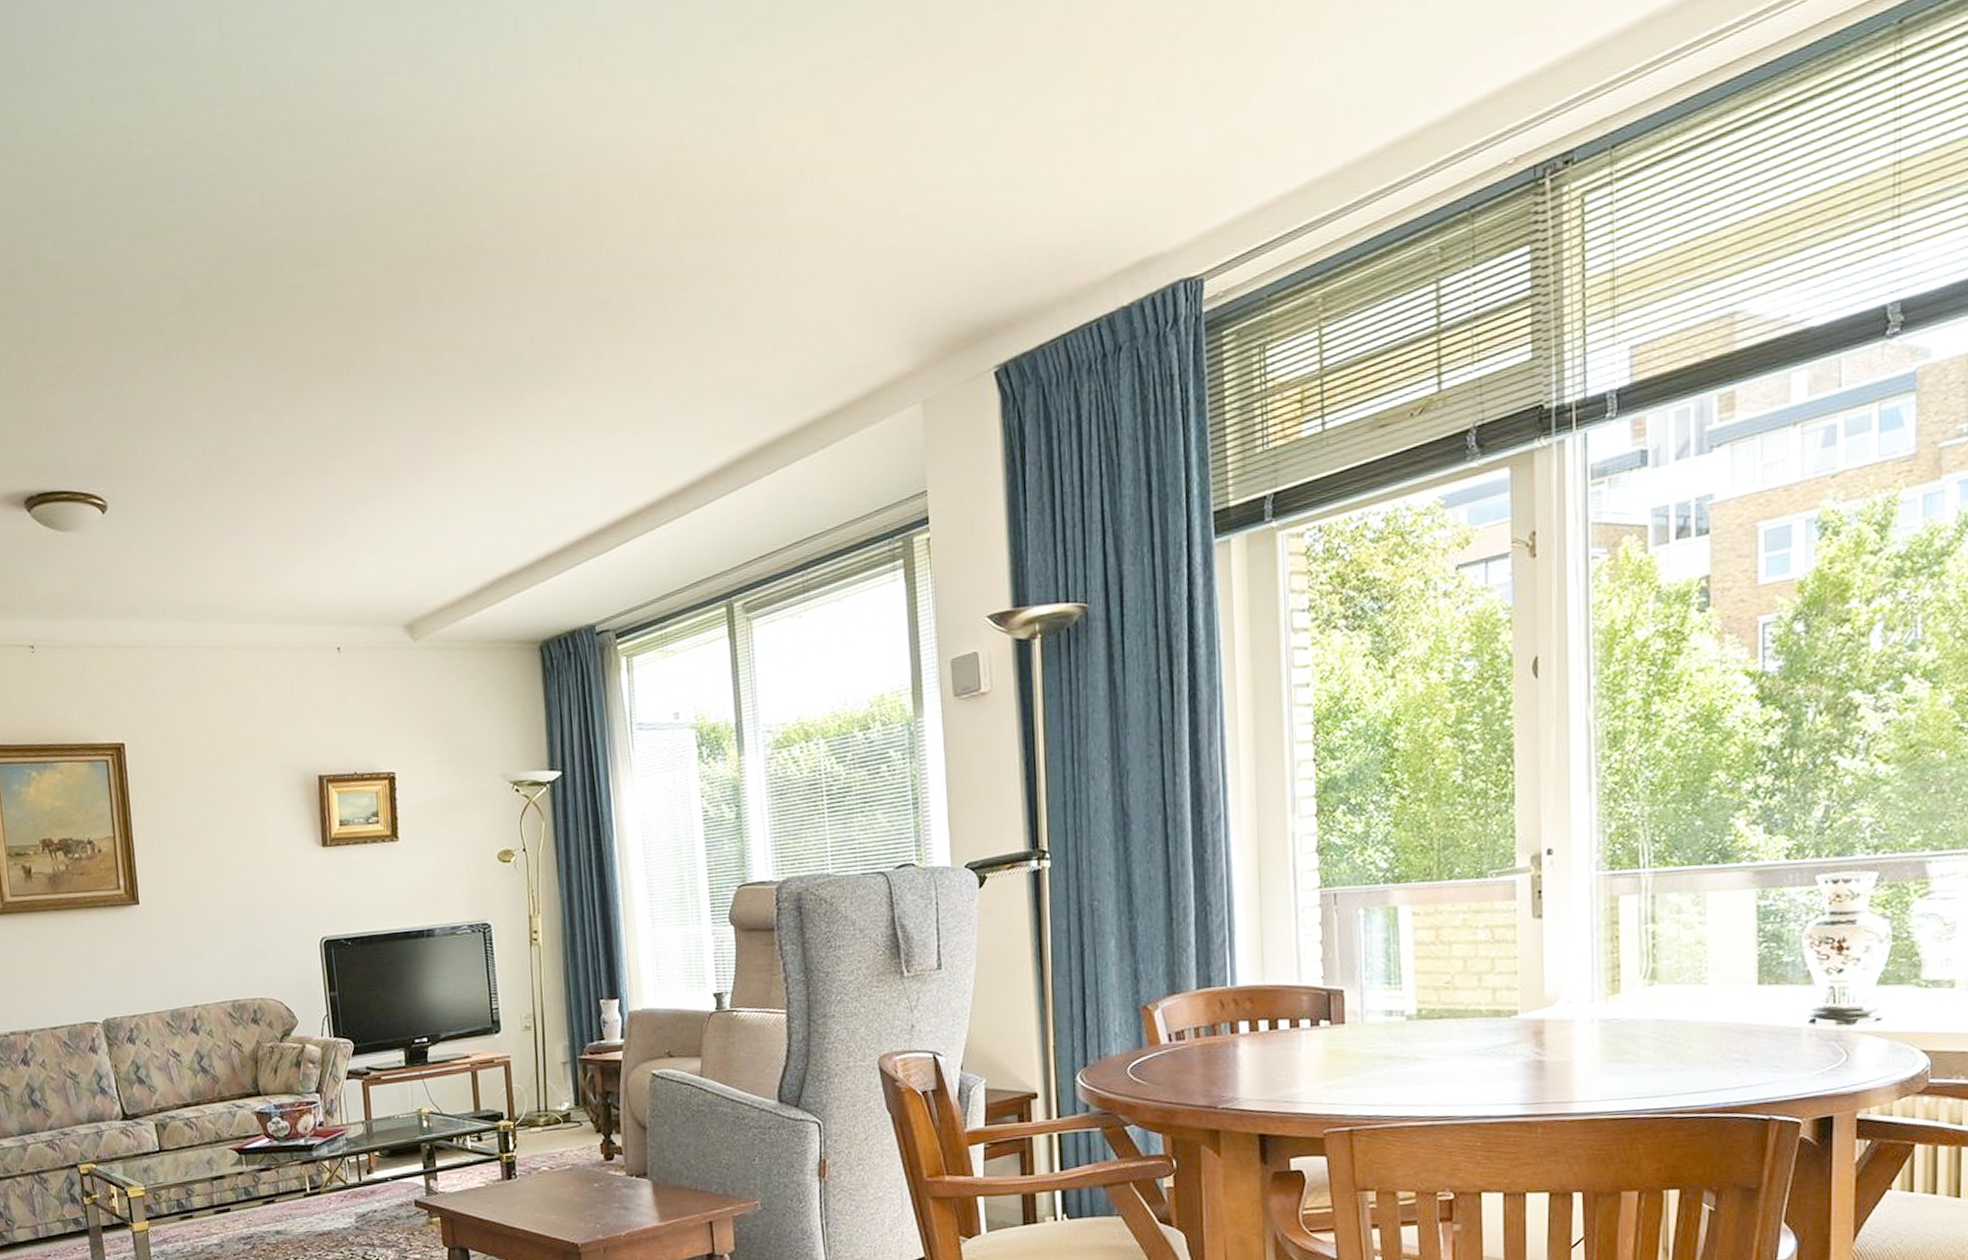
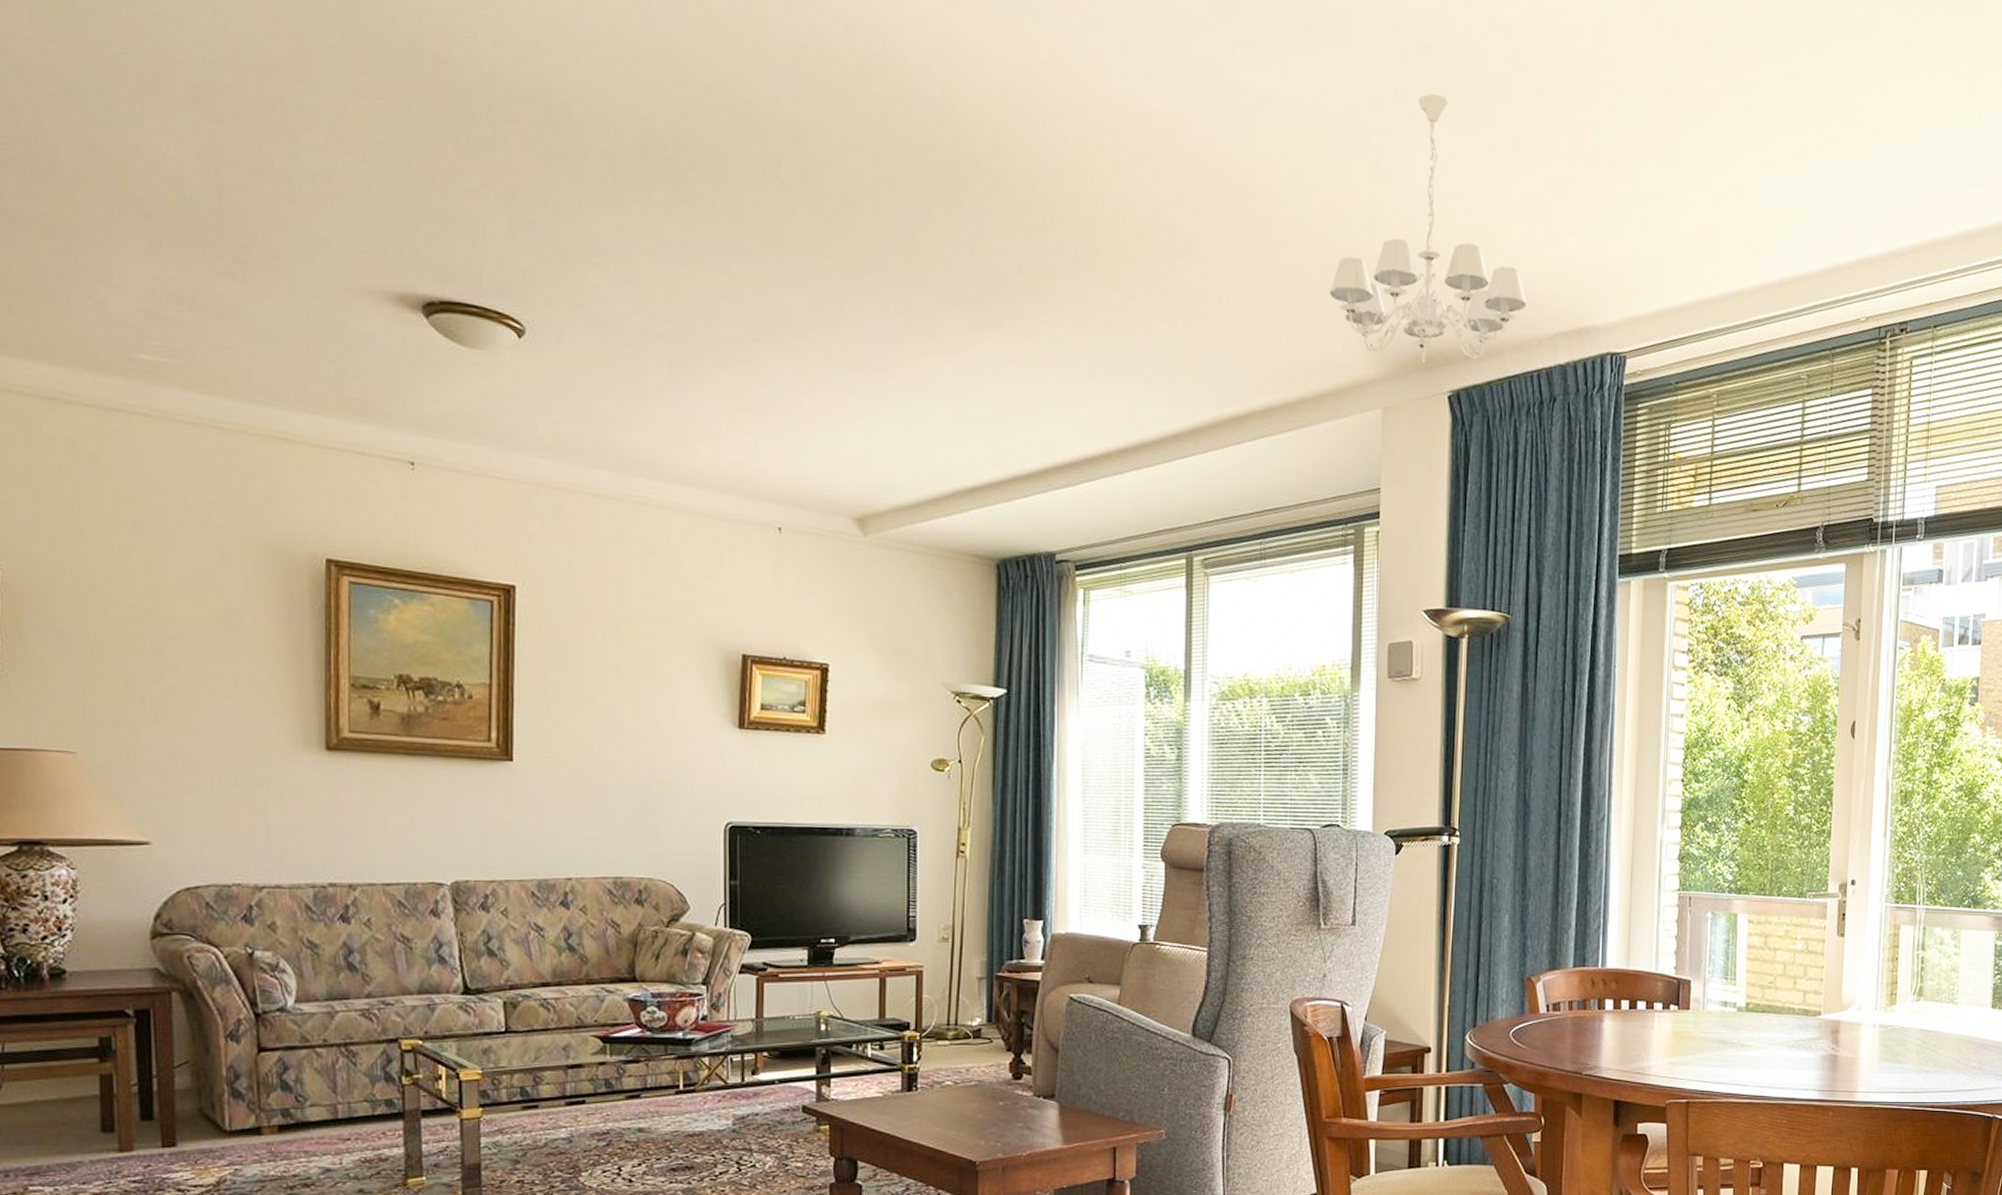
chandelier: none [852,35,1077,343] -> present [1330,93,1526,362]

